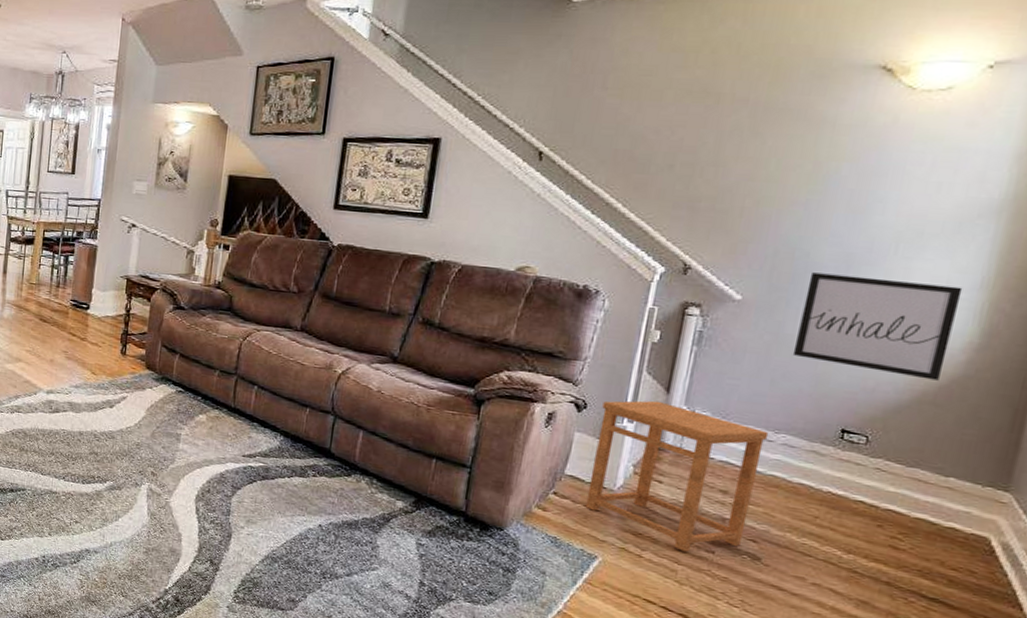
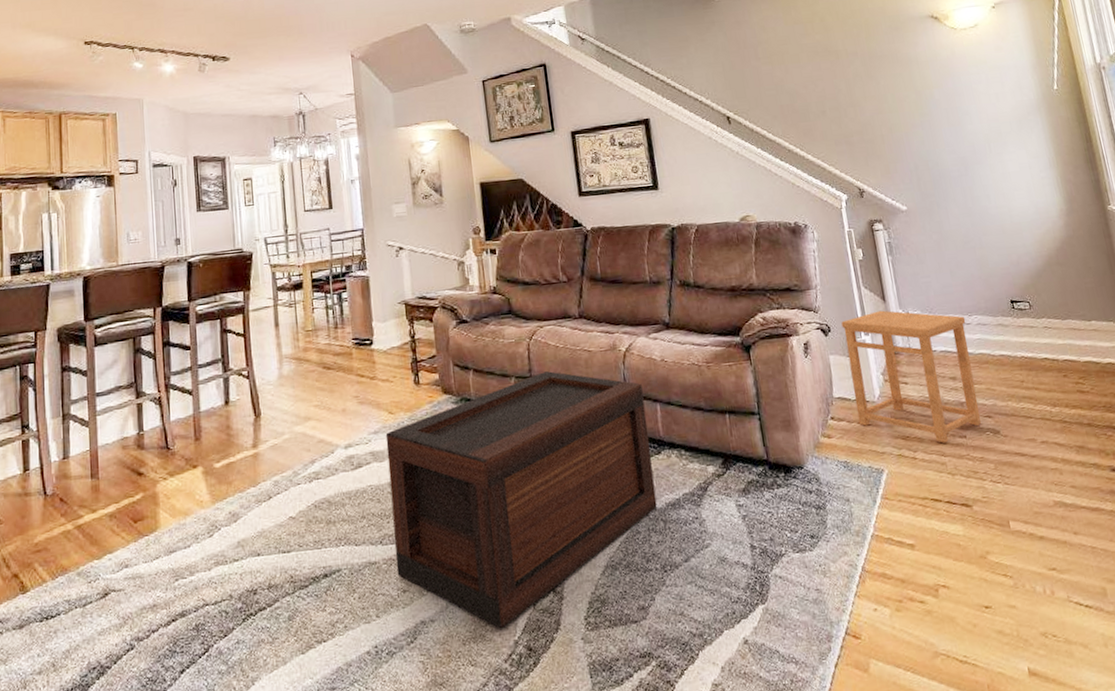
coffee table: none [73,372,350,577] -> present [385,371,657,629]
wall art: present [792,272,963,381] -> none [945,168,1054,248]

